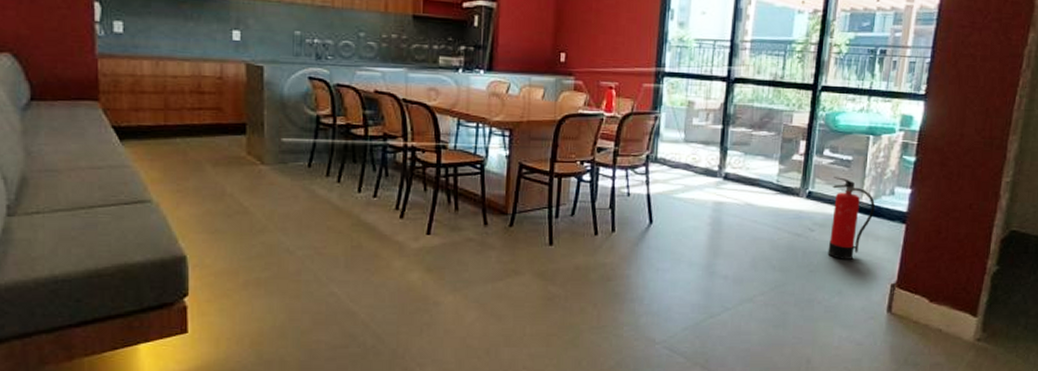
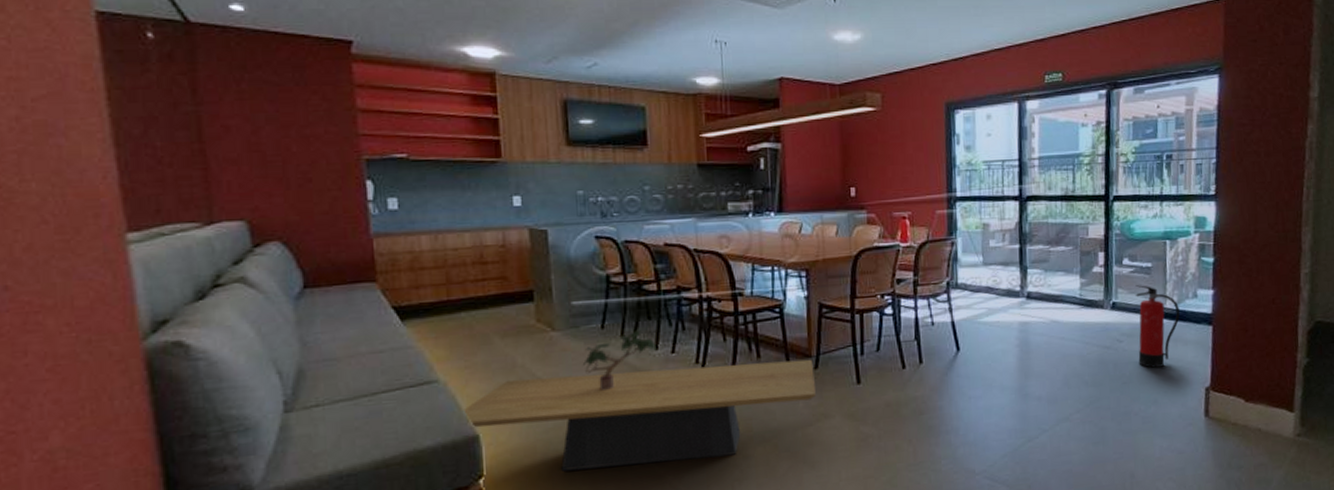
coffee table: none [173,207,509,300] -> present [463,359,816,471]
potted plant: none [289,171,360,226] -> present [583,329,657,390]

